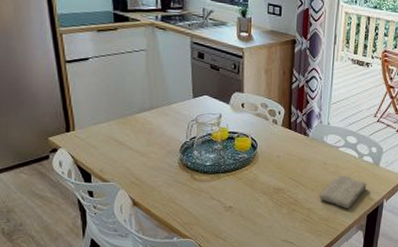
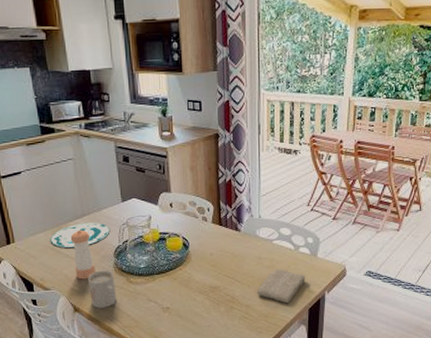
plate: none [113,116,178,140] -> present [50,222,110,248]
pepper shaker: none [135,122,159,173] -> present [70,229,96,280]
mug: none [150,165,180,204] -> present [87,270,117,308]

